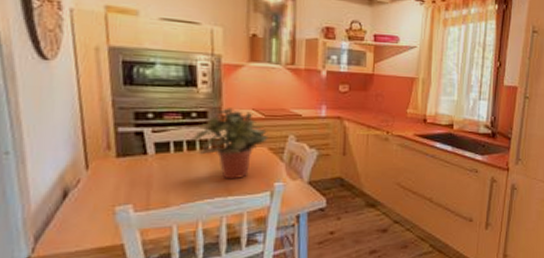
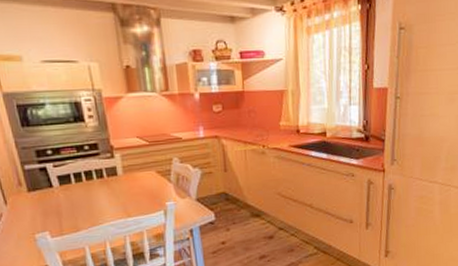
potted plant: present [191,108,268,180] -> none [87,138,155,203]

